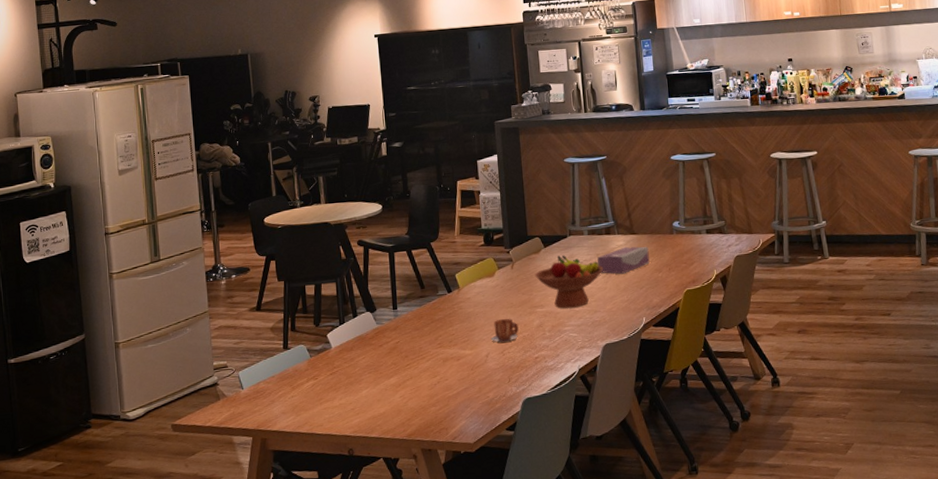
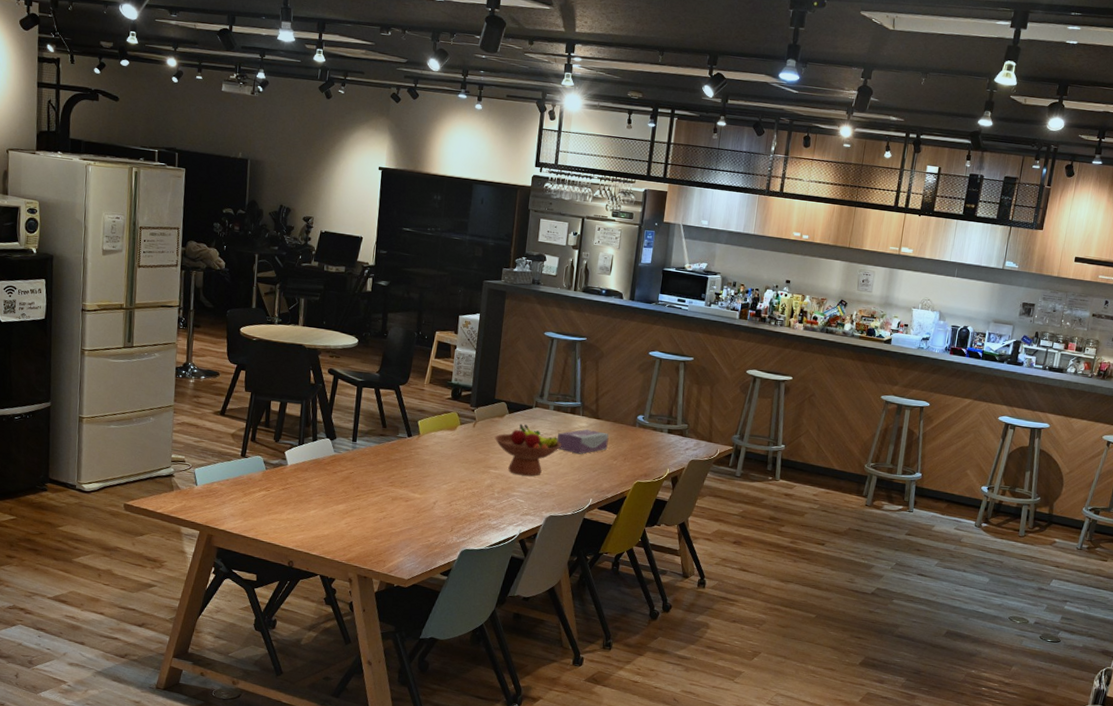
mug: present [490,318,519,343] -> none [441,471,470,494]

